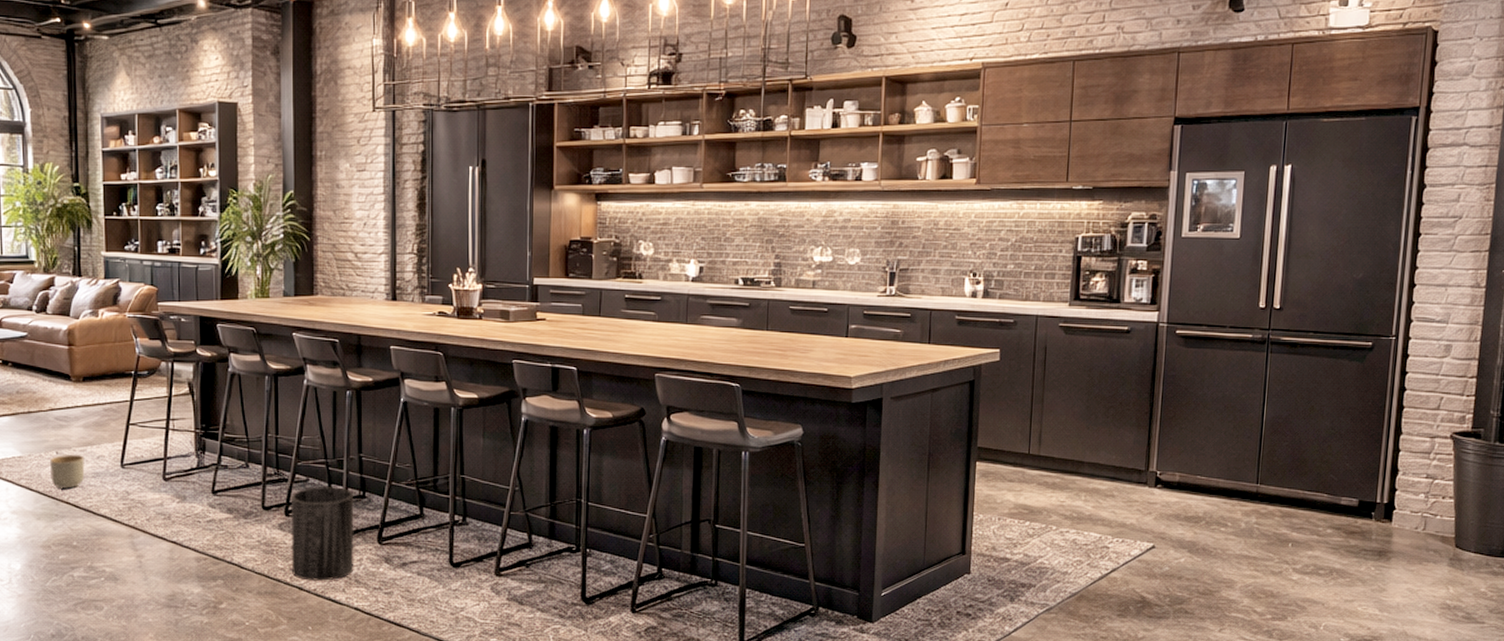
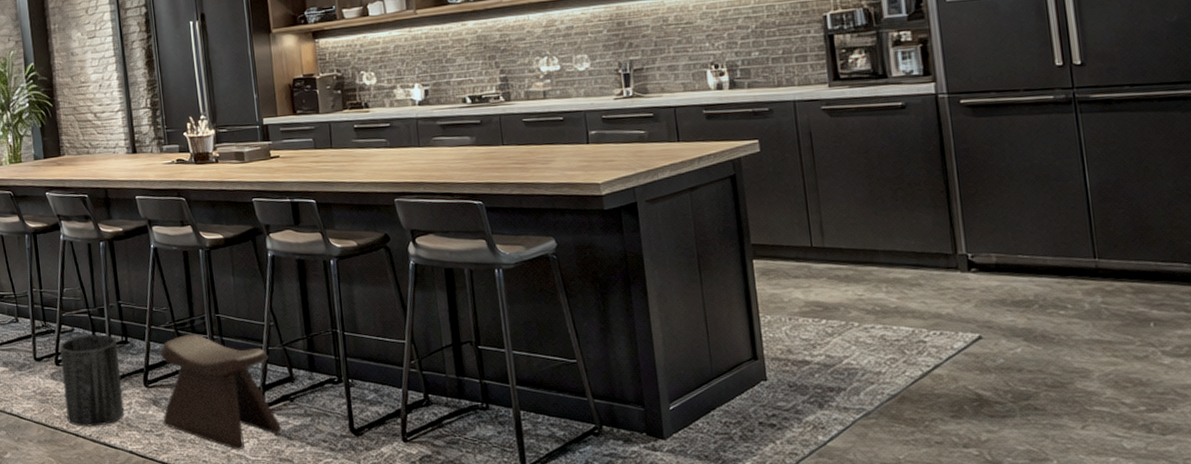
stool: none [393,494,514,613] -> present [160,334,282,451]

